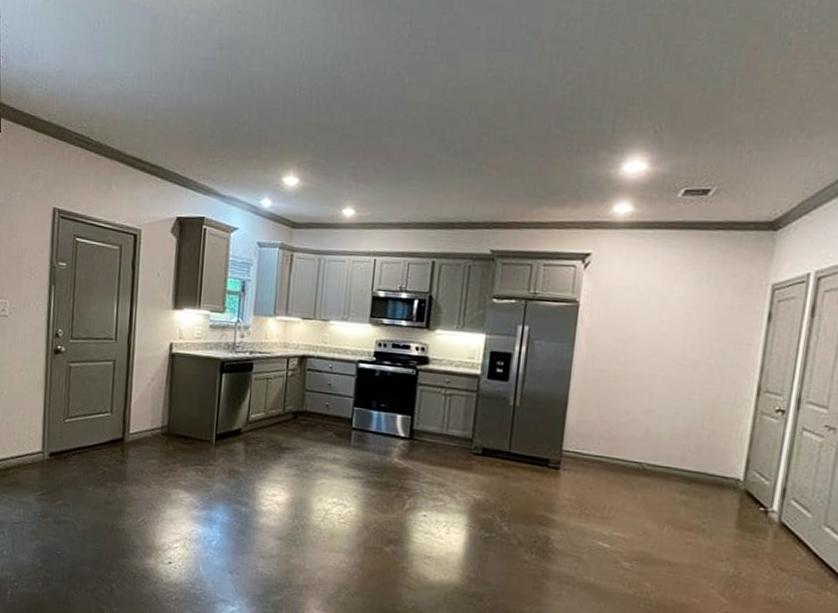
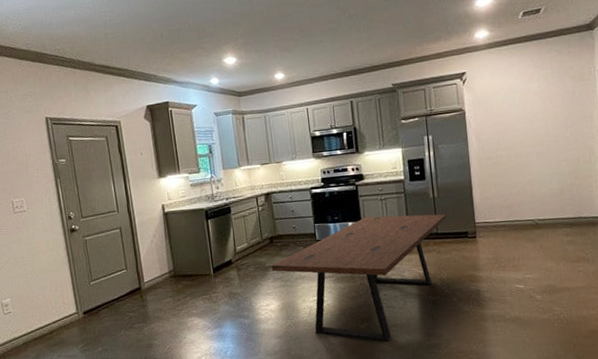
dining table: none [288,411,525,577] -> present [271,214,446,343]

